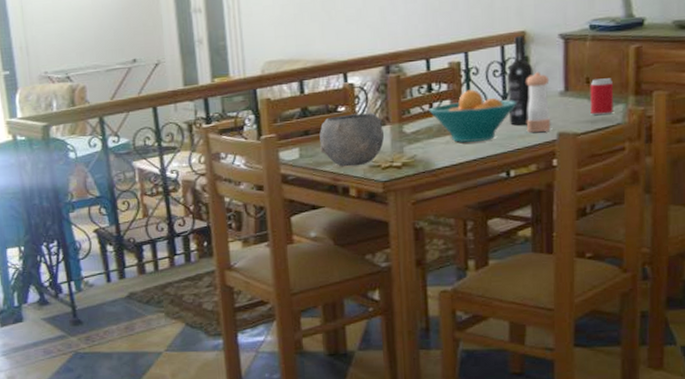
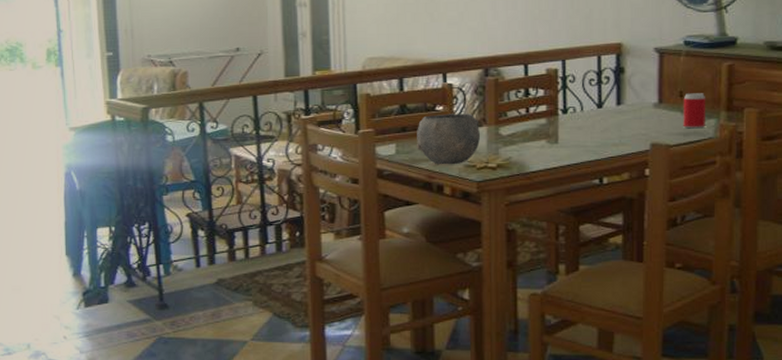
fruit bowl: present [429,89,517,143] -> none [525,97,612,147]
wine bottle: present [507,36,534,126] -> none [603,47,629,134]
pepper shaker: present [526,71,551,132] -> none [621,83,644,141]

